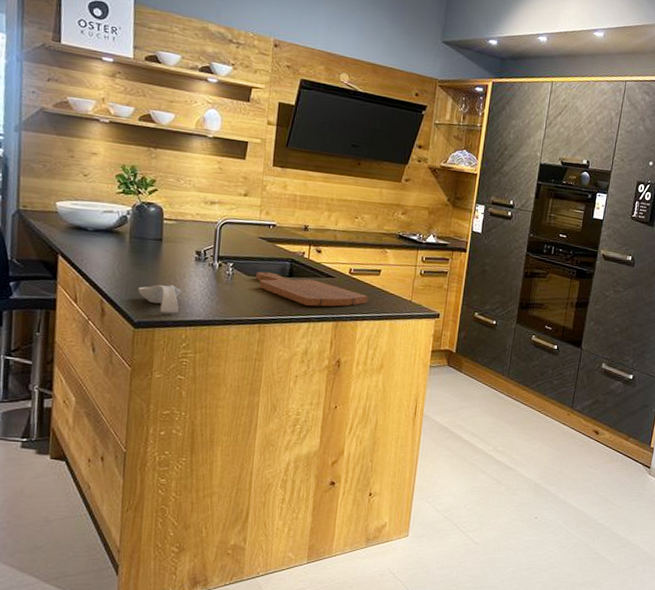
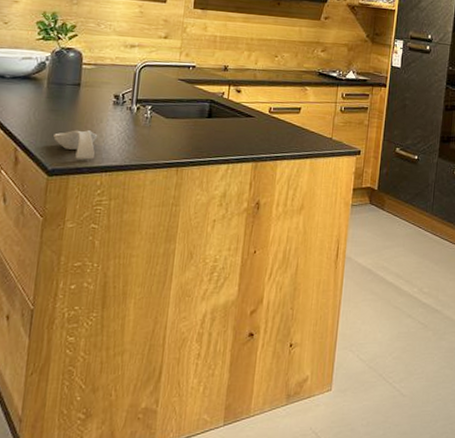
cutting board: present [256,271,368,307] -> none [174,113,288,147]

